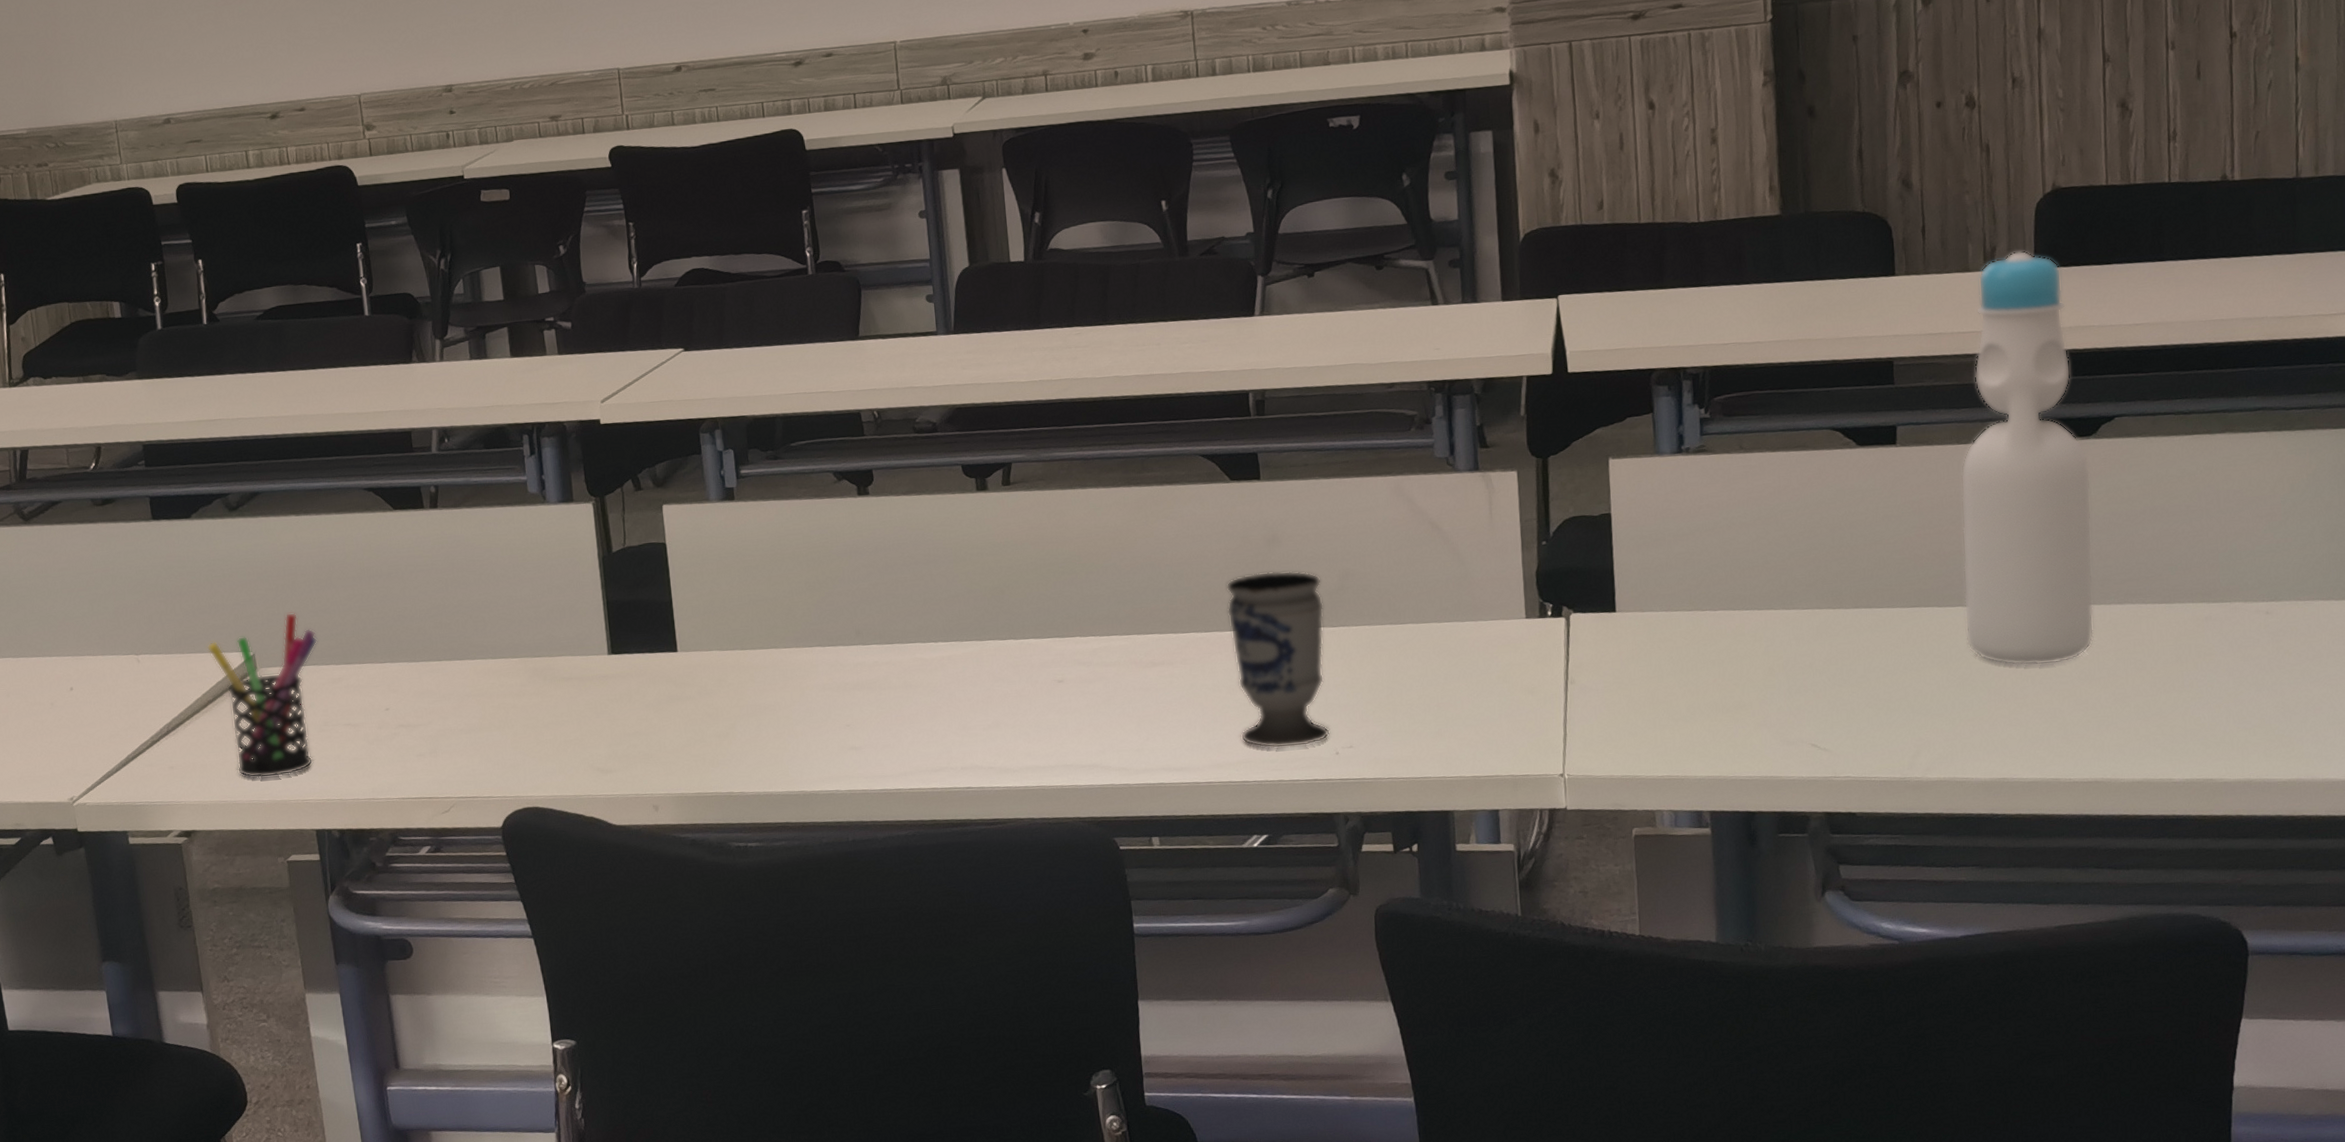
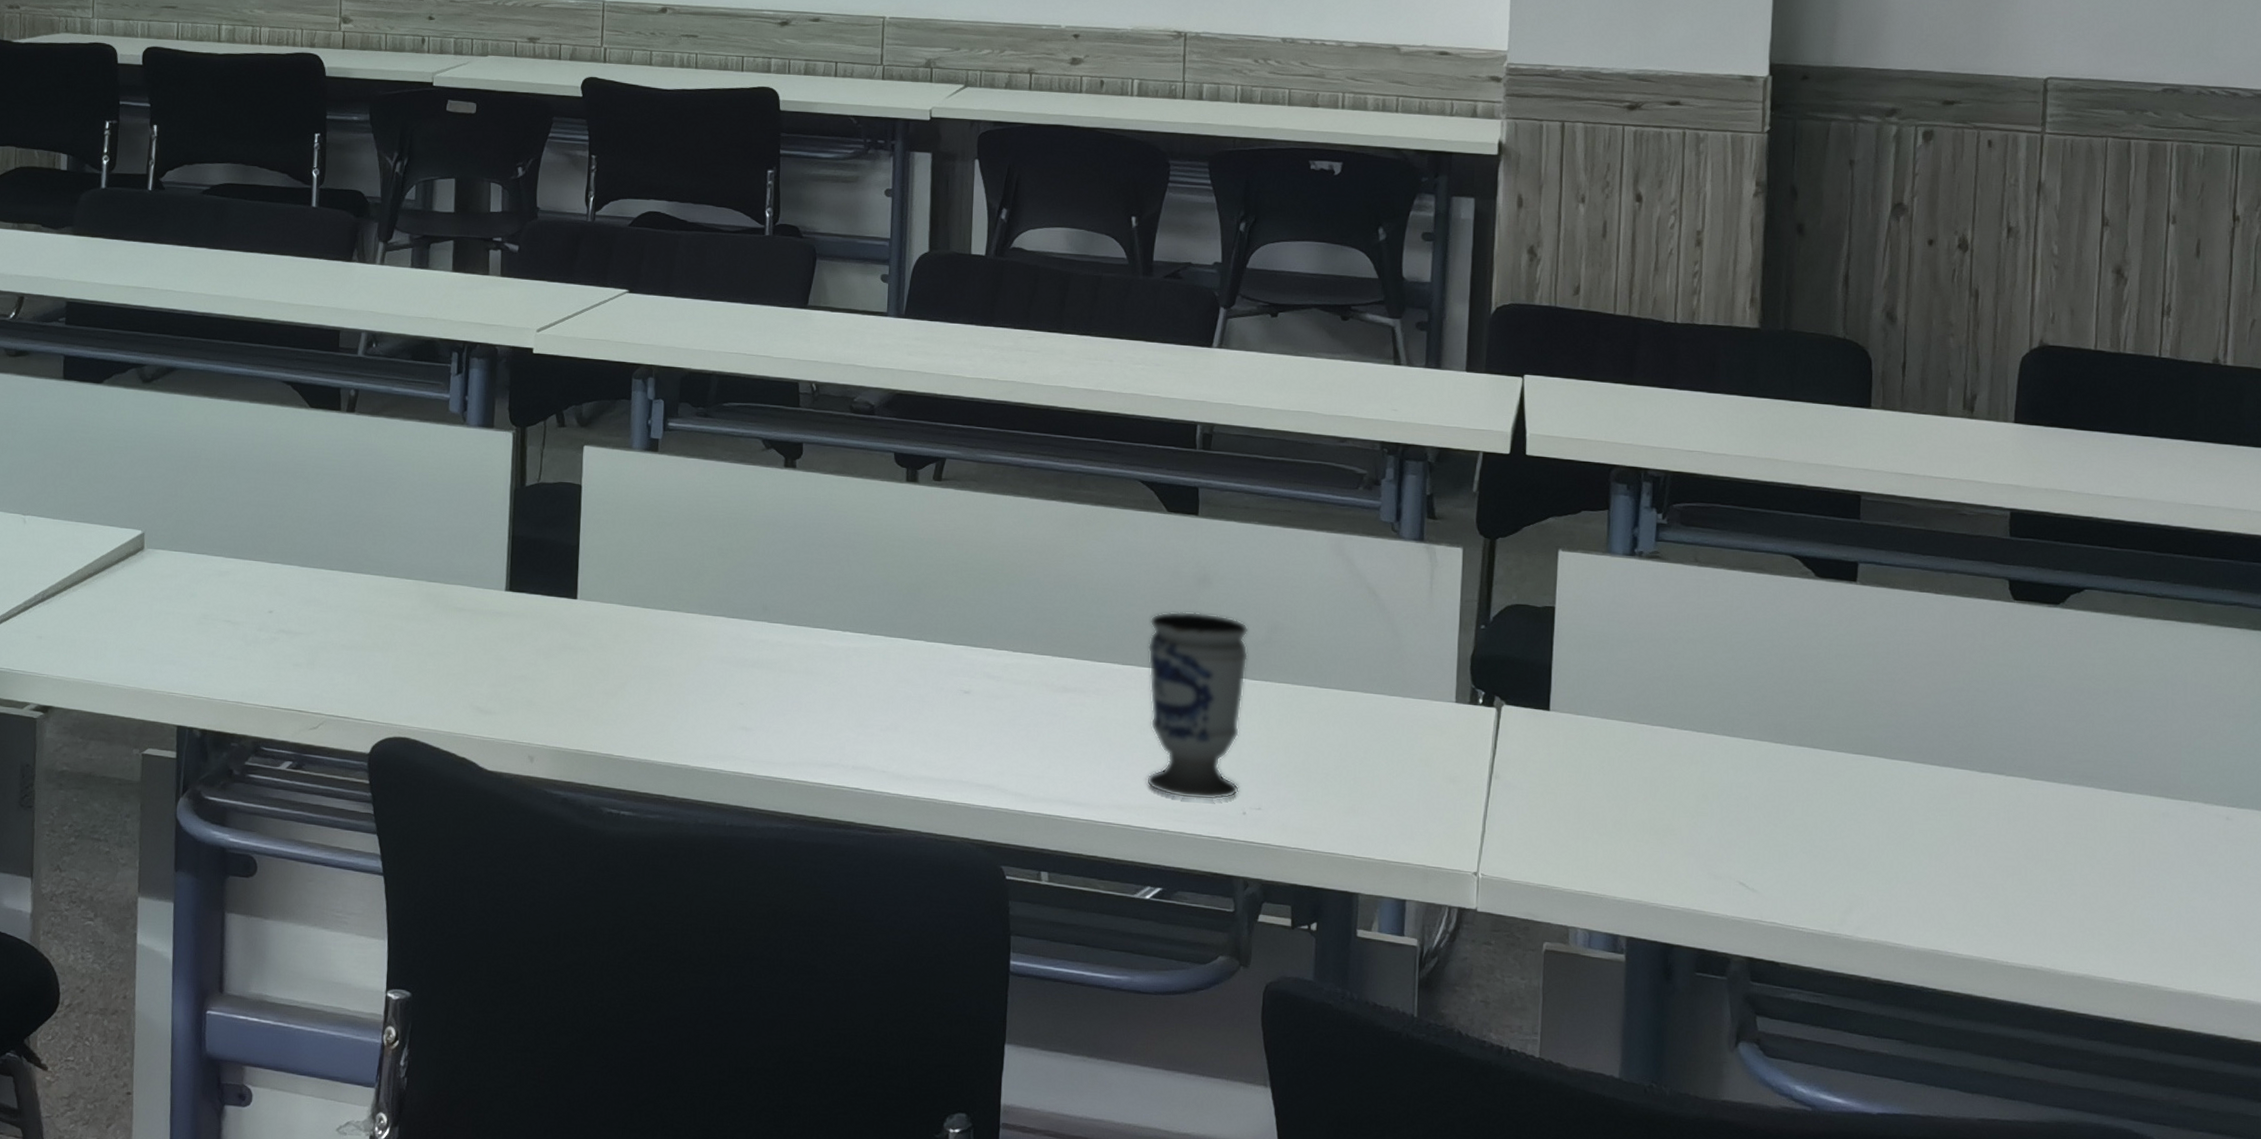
pen holder: present [207,612,318,779] -> none [97,496,211,664]
bottle: present [1960,250,2094,666] -> none [1911,402,2055,838]

